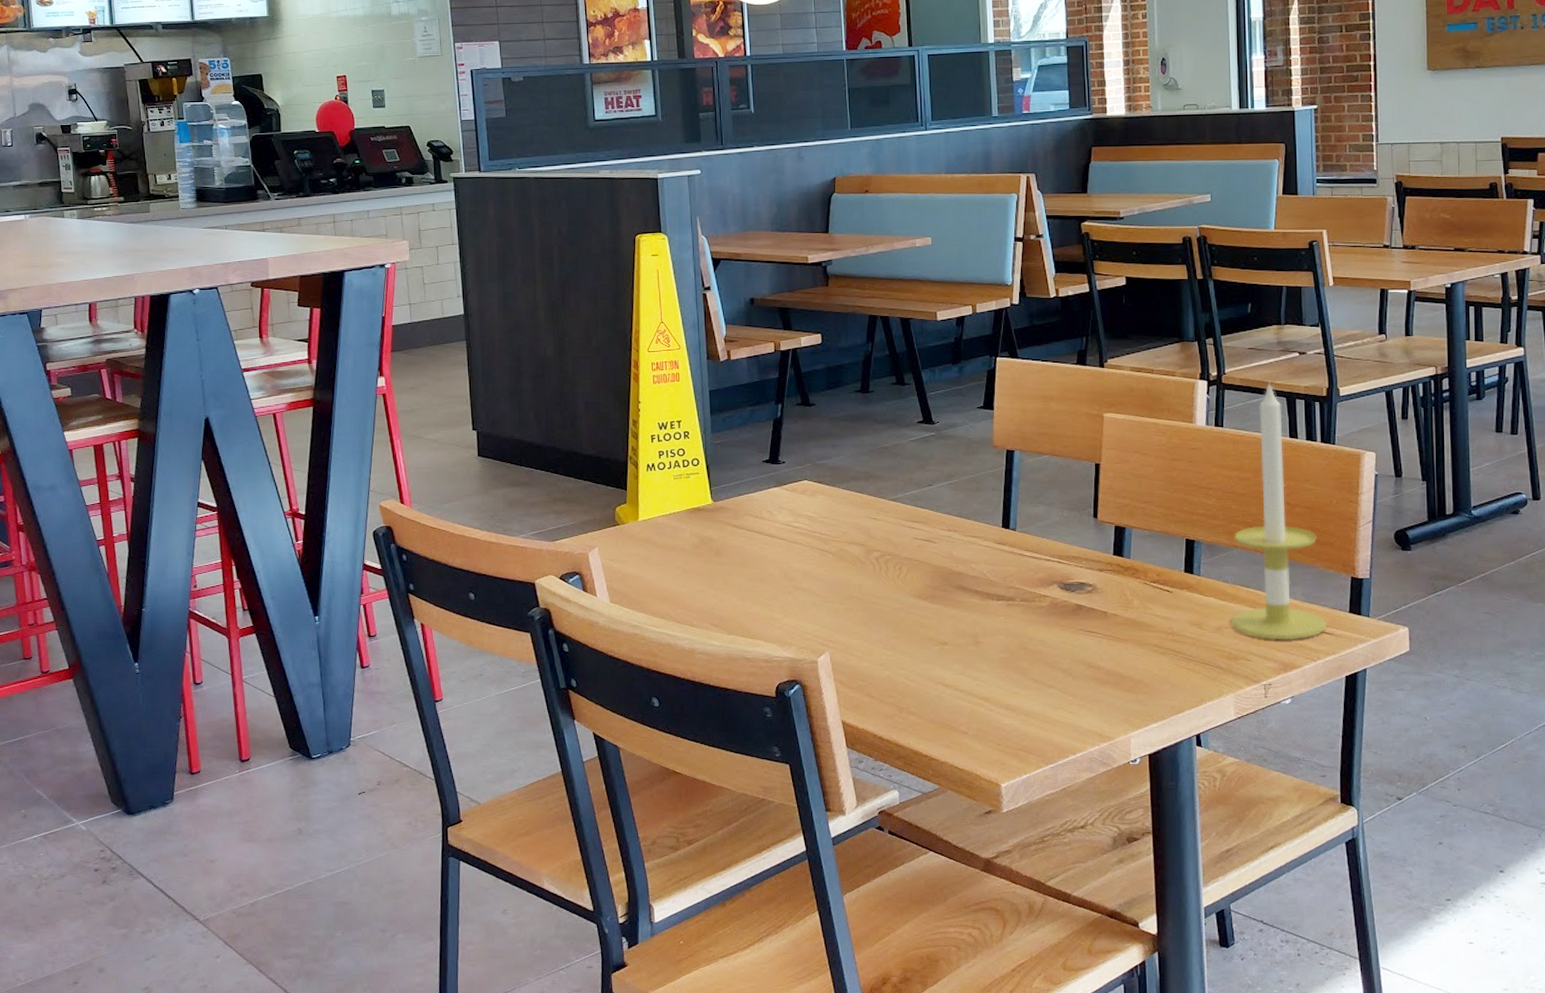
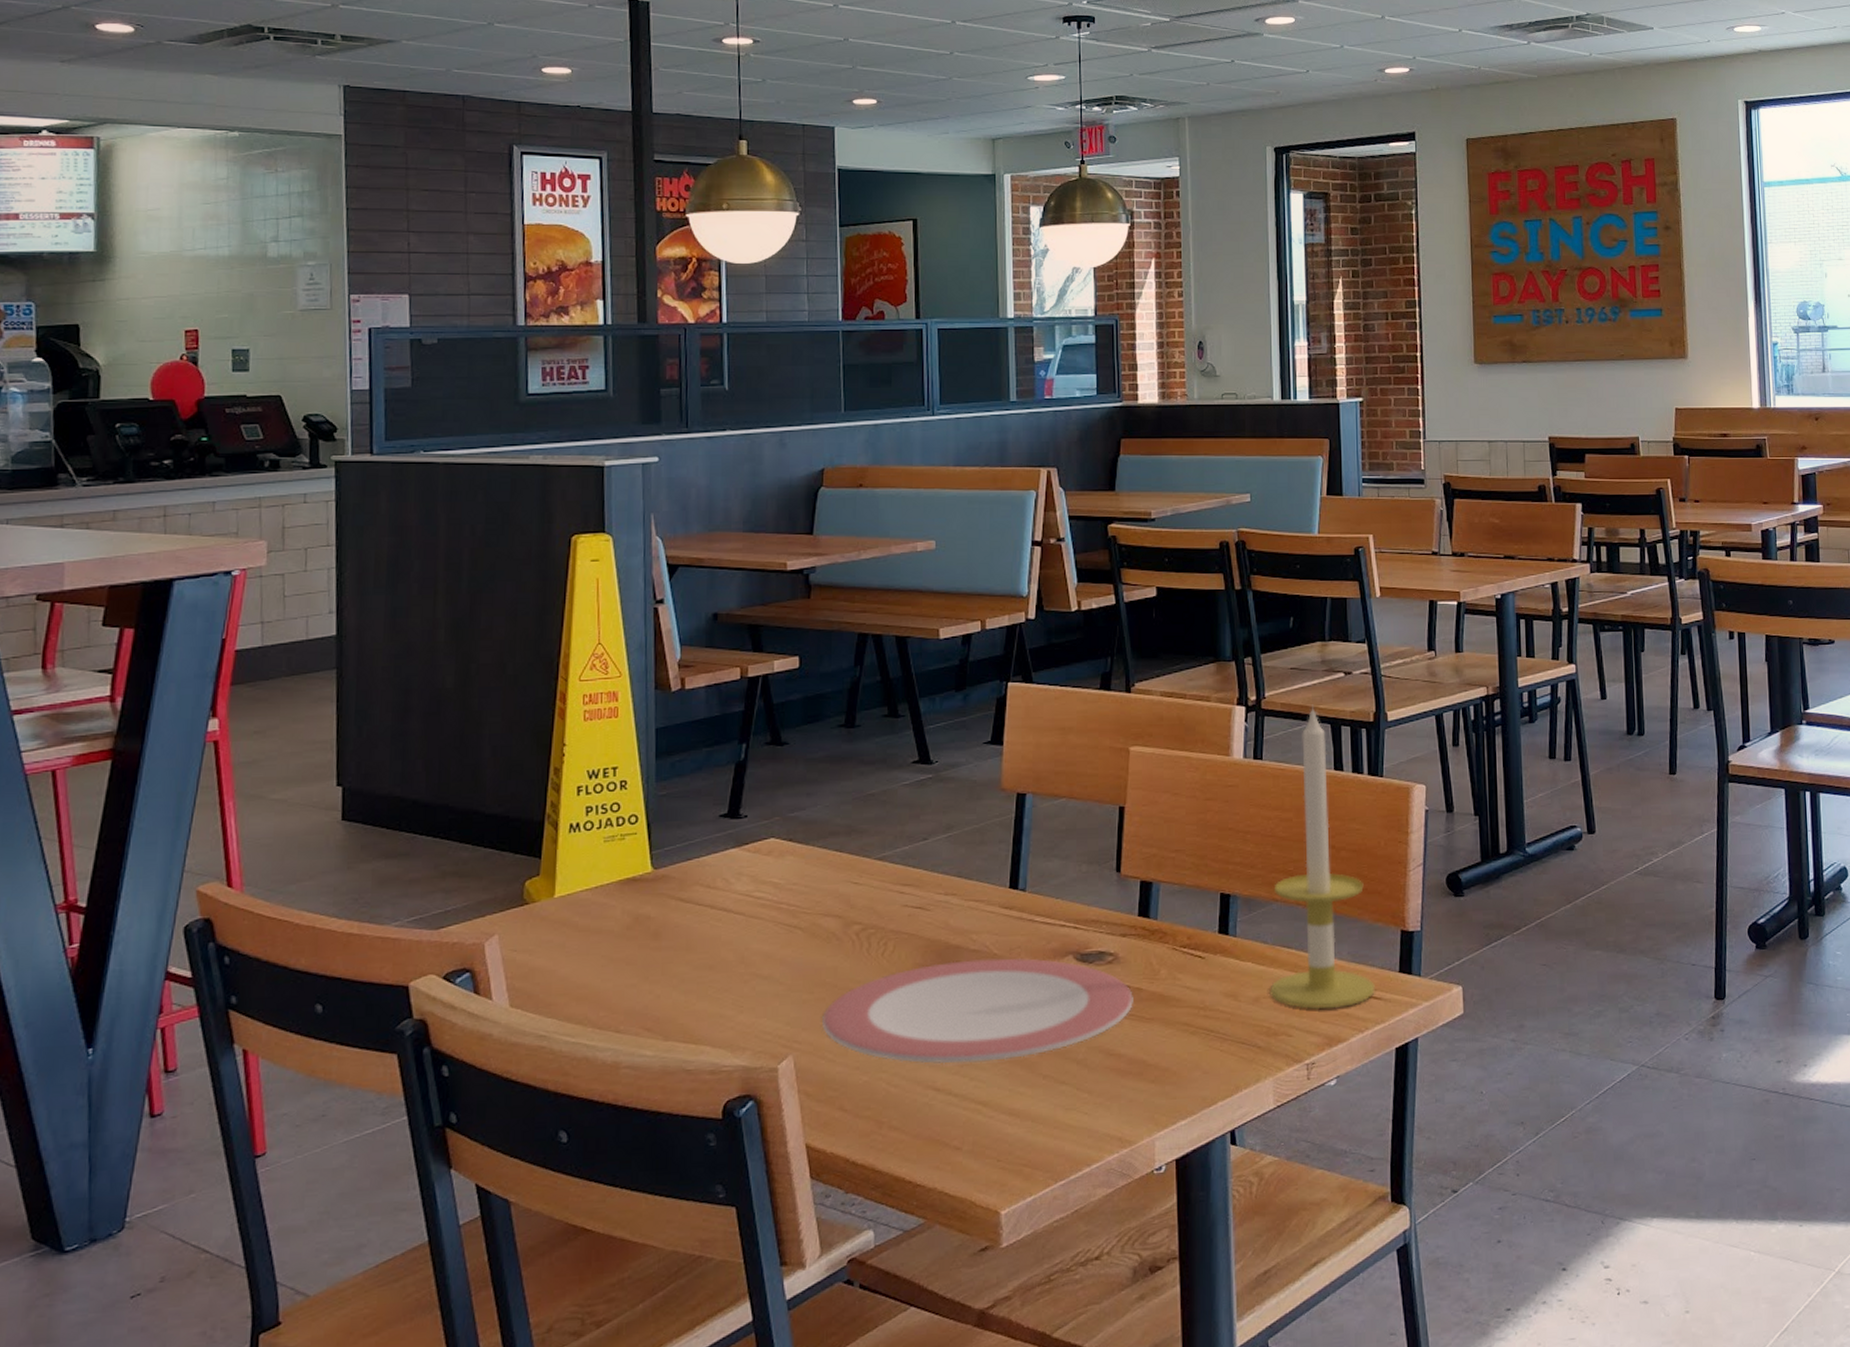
plate: none [851,584,1110,666] -> present [822,958,1133,1064]

